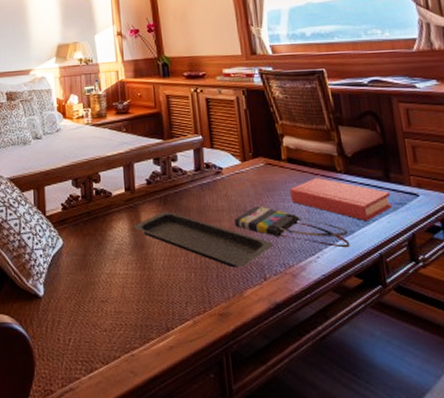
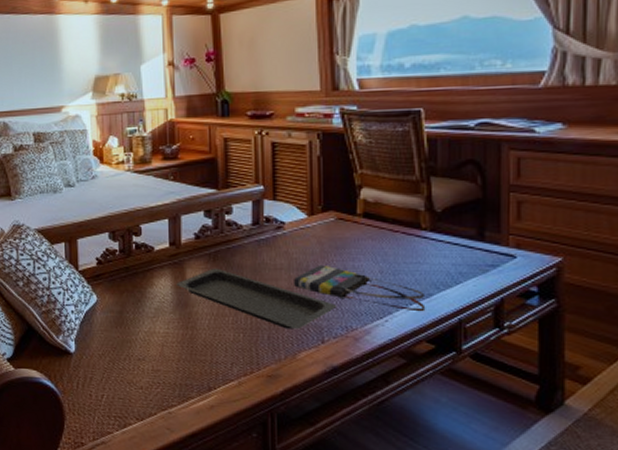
hardback book: present [290,178,393,222] -> none [363,235,483,285]

